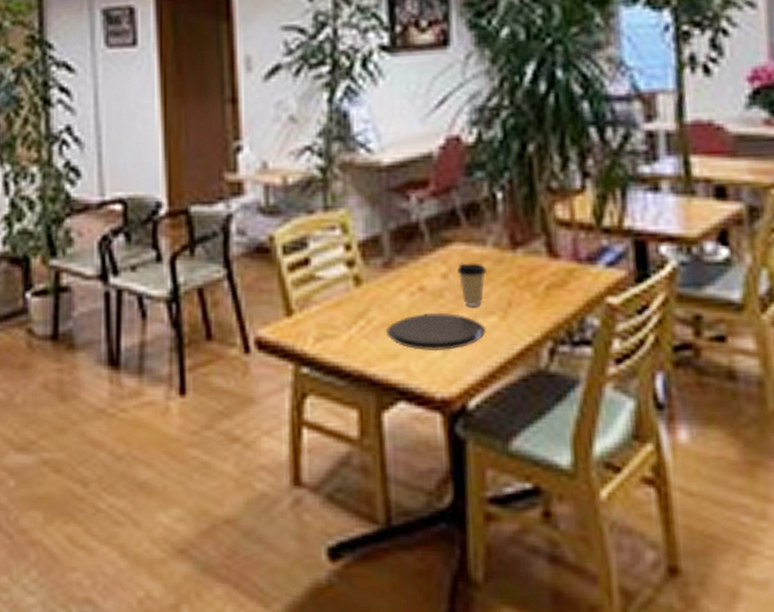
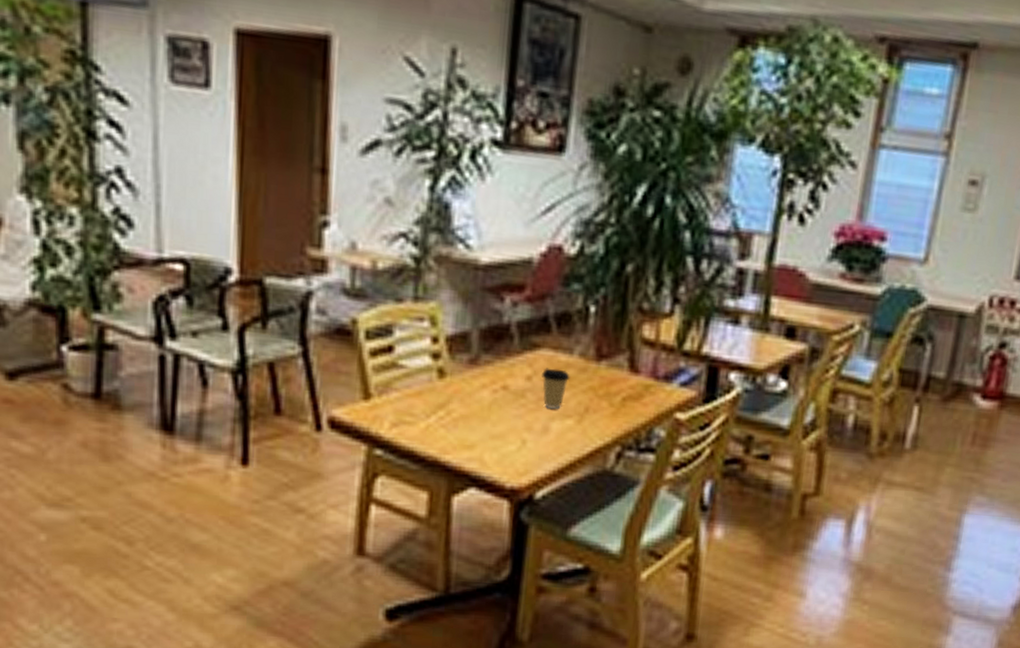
plate: present [386,312,486,352] -> none [465,410,562,446]

